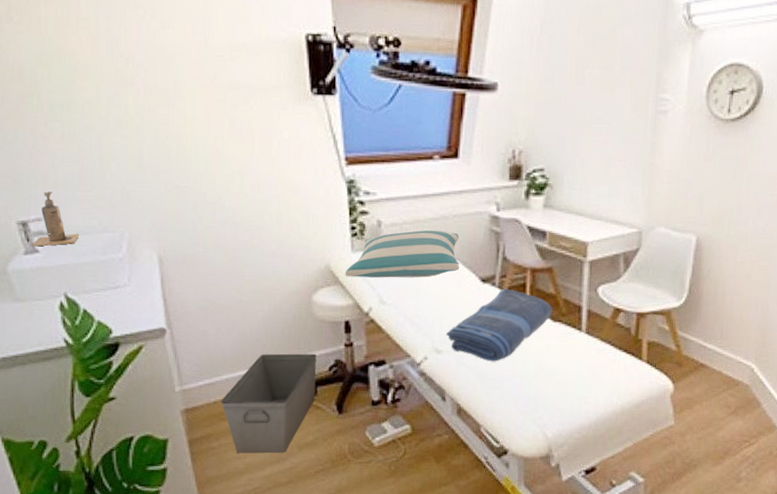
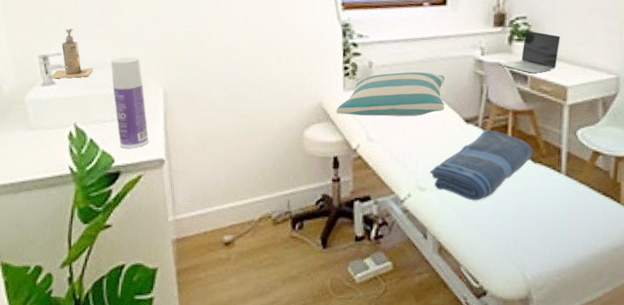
bottle: none [97,221,147,318] -> present [110,57,149,148]
storage bin: present [220,353,316,453] -> none [210,186,305,286]
laptop: none [519,184,580,229] -> present [502,31,560,74]

